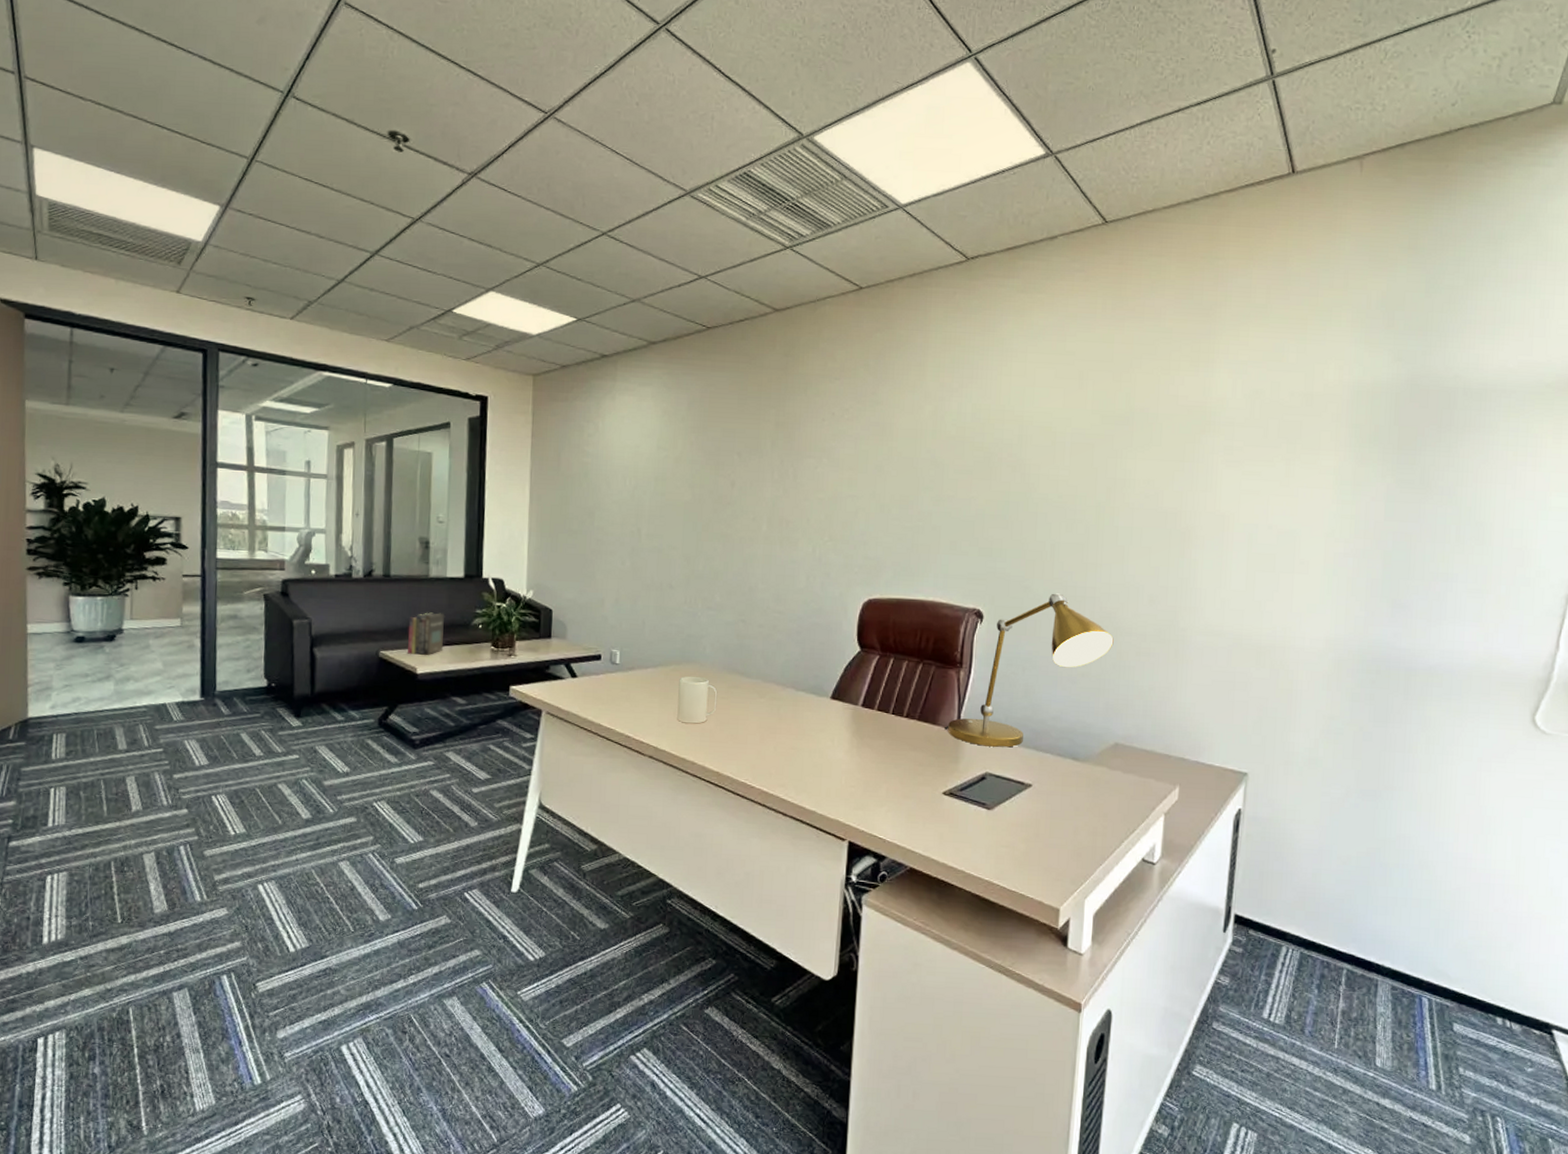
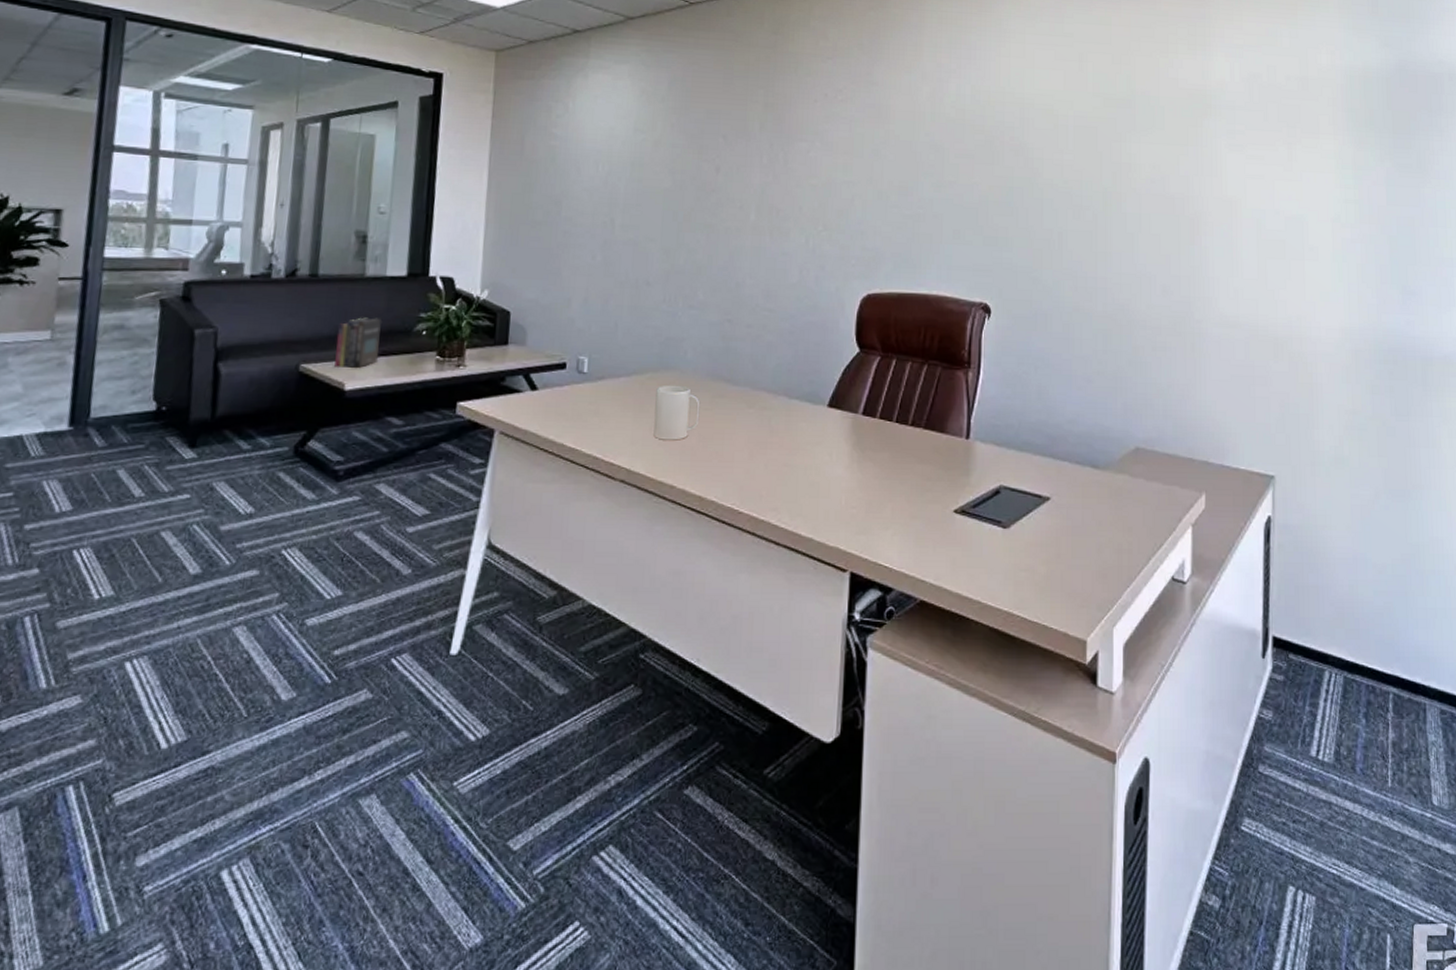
desk lamp: present [944,593,1114,748] -> none [953,284,1128,456]

